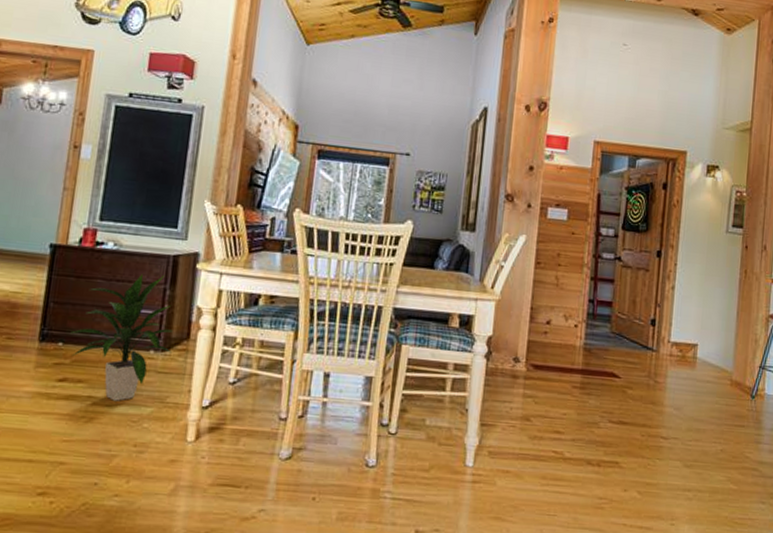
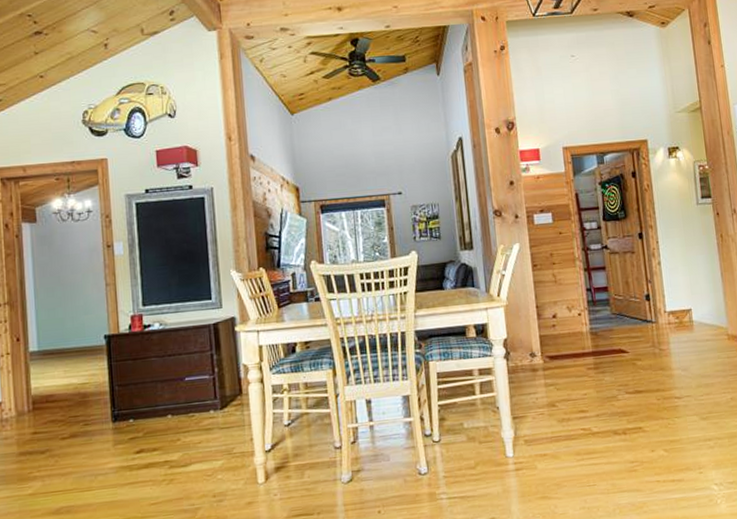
indoor plant: present [70,274,173,401] -> none [138,342,229,461]

